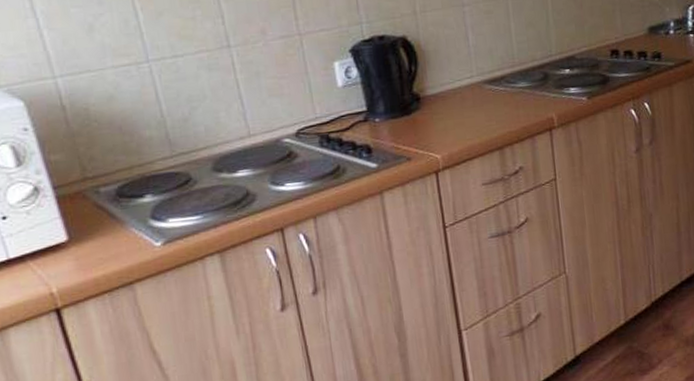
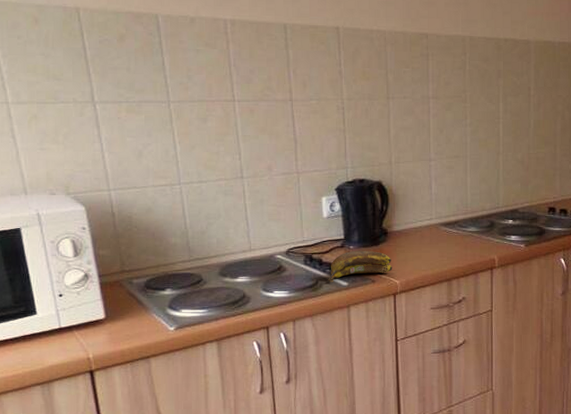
banana: none [352,122,431,167] -> present [328,250,393,283]

